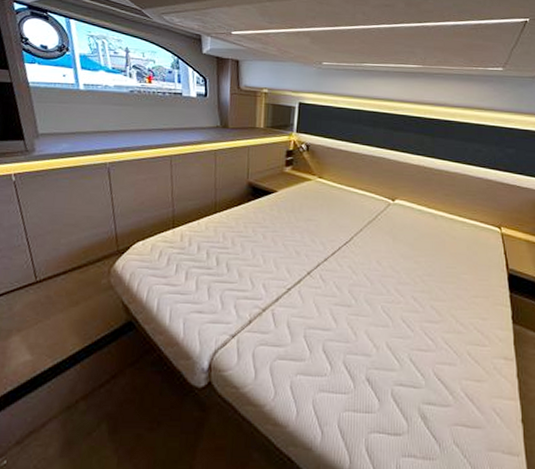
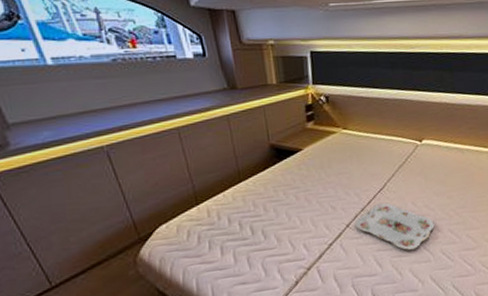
serving tray: none [316,256,397,310] -> present [354,203,435,250]

